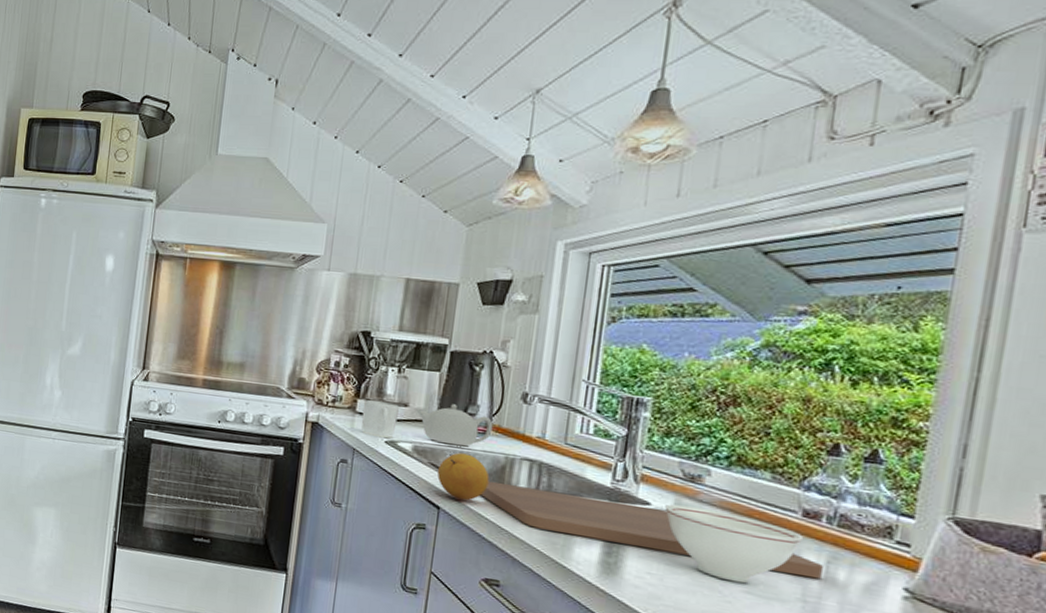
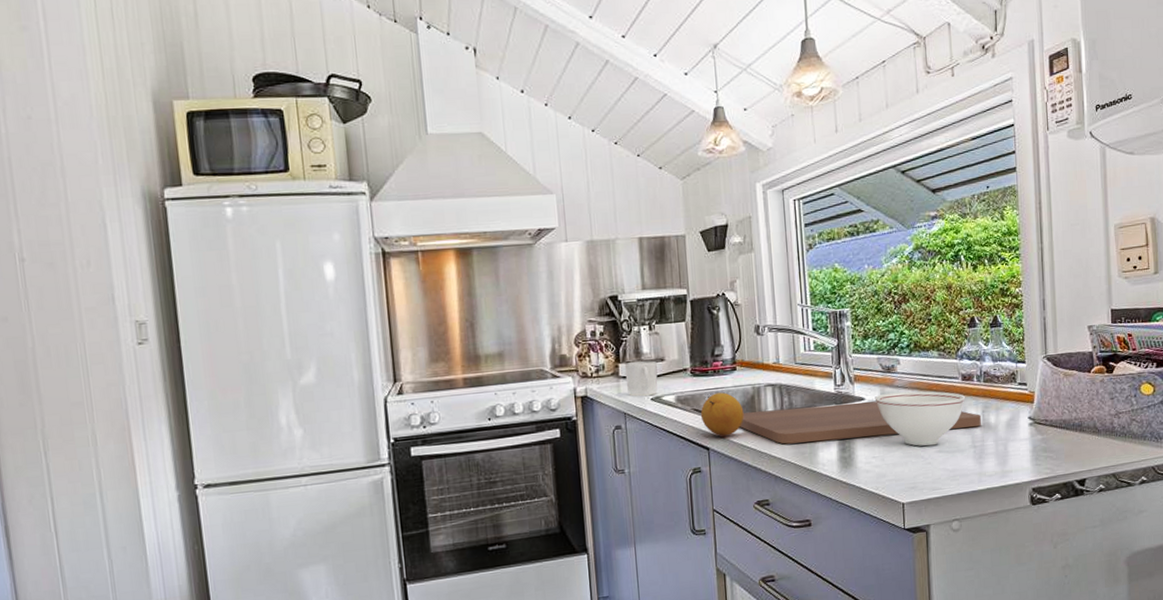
teapot: present [416,404,493,447] -> none [672,349,738,388]

